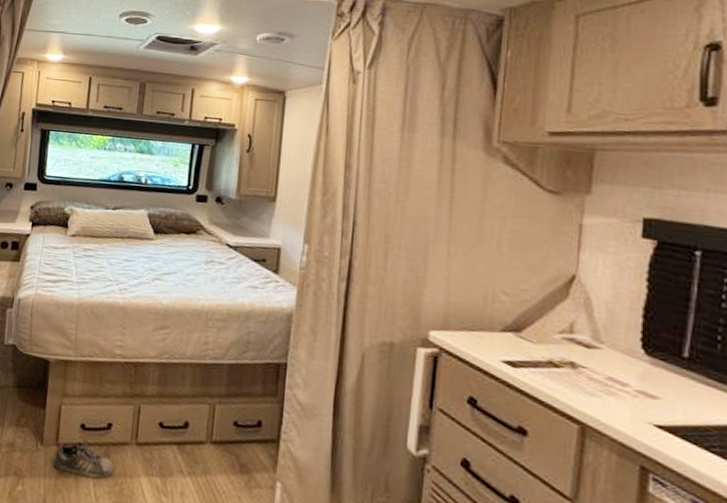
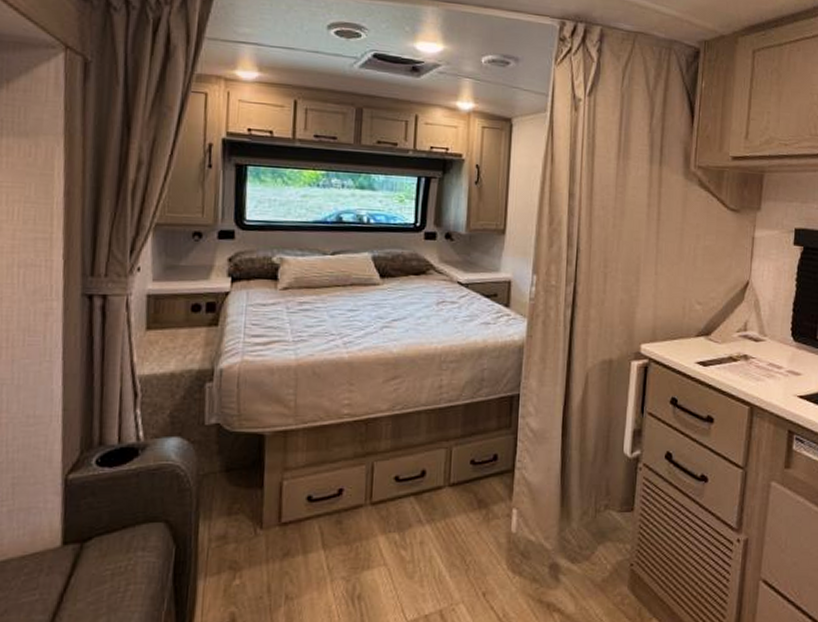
shoe: present [53,438,113,479] -> none [277,510,346,552]

